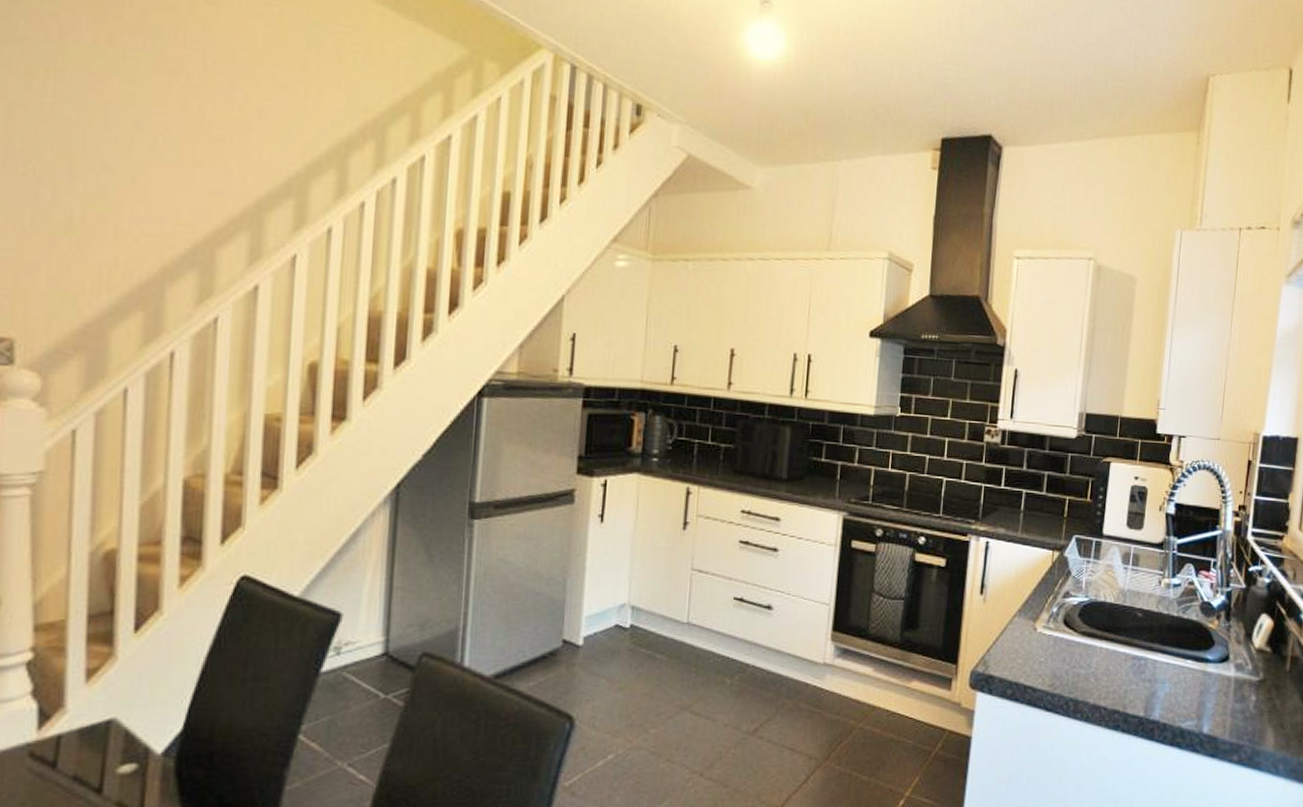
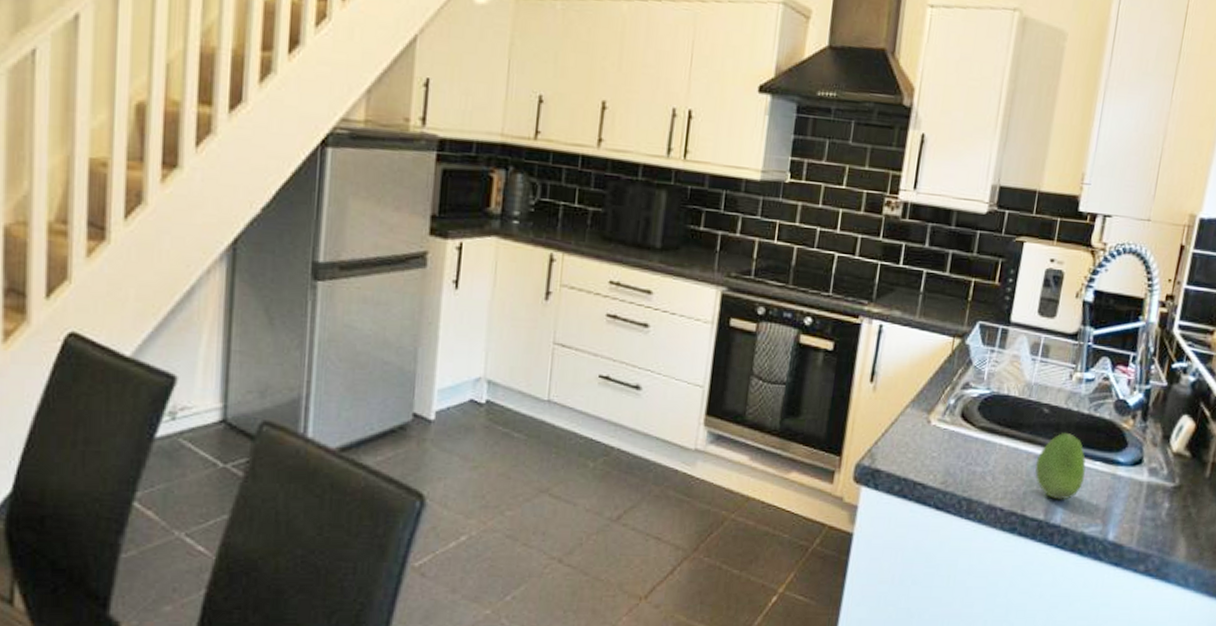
fruit: none [1133,635,1179,698] -> present [1035,433,1086,500]

